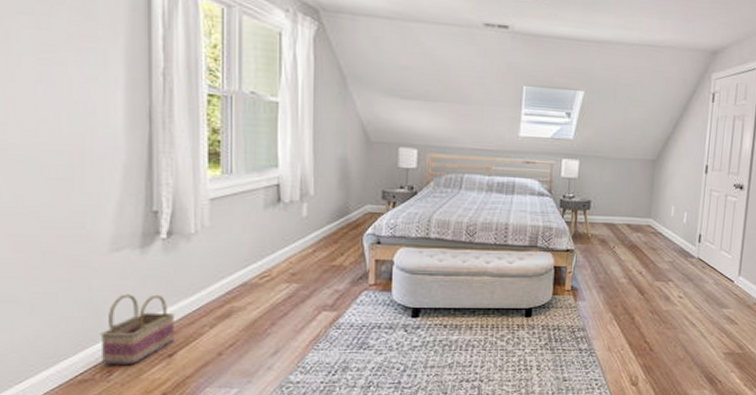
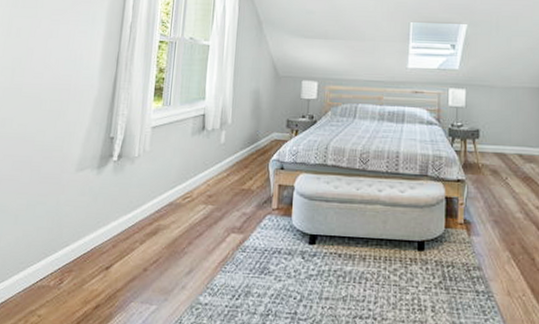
basket: present [100,294,176,365] -> none [57,209,116,274]

